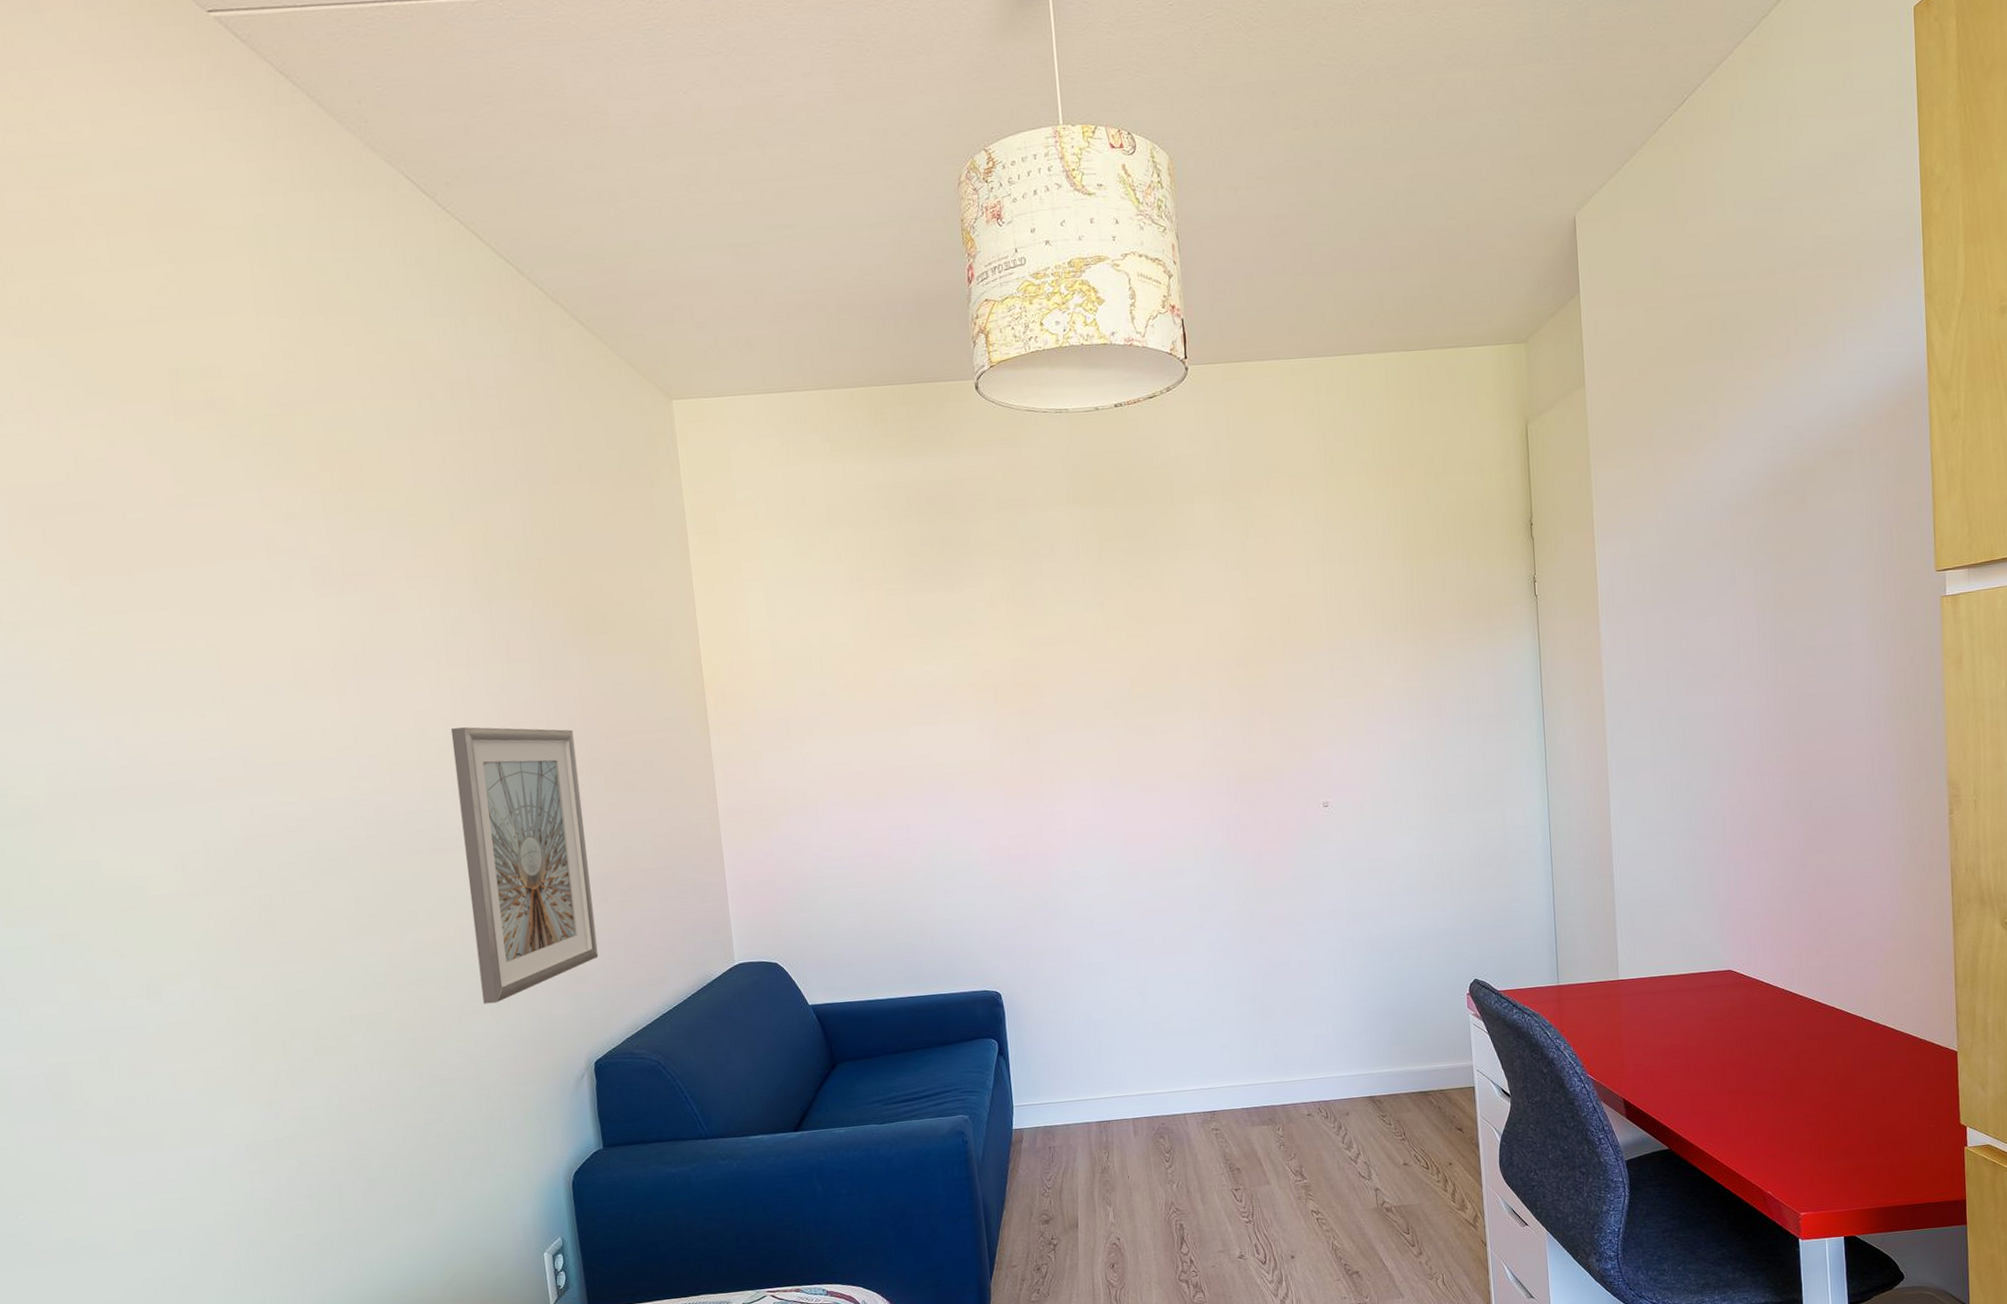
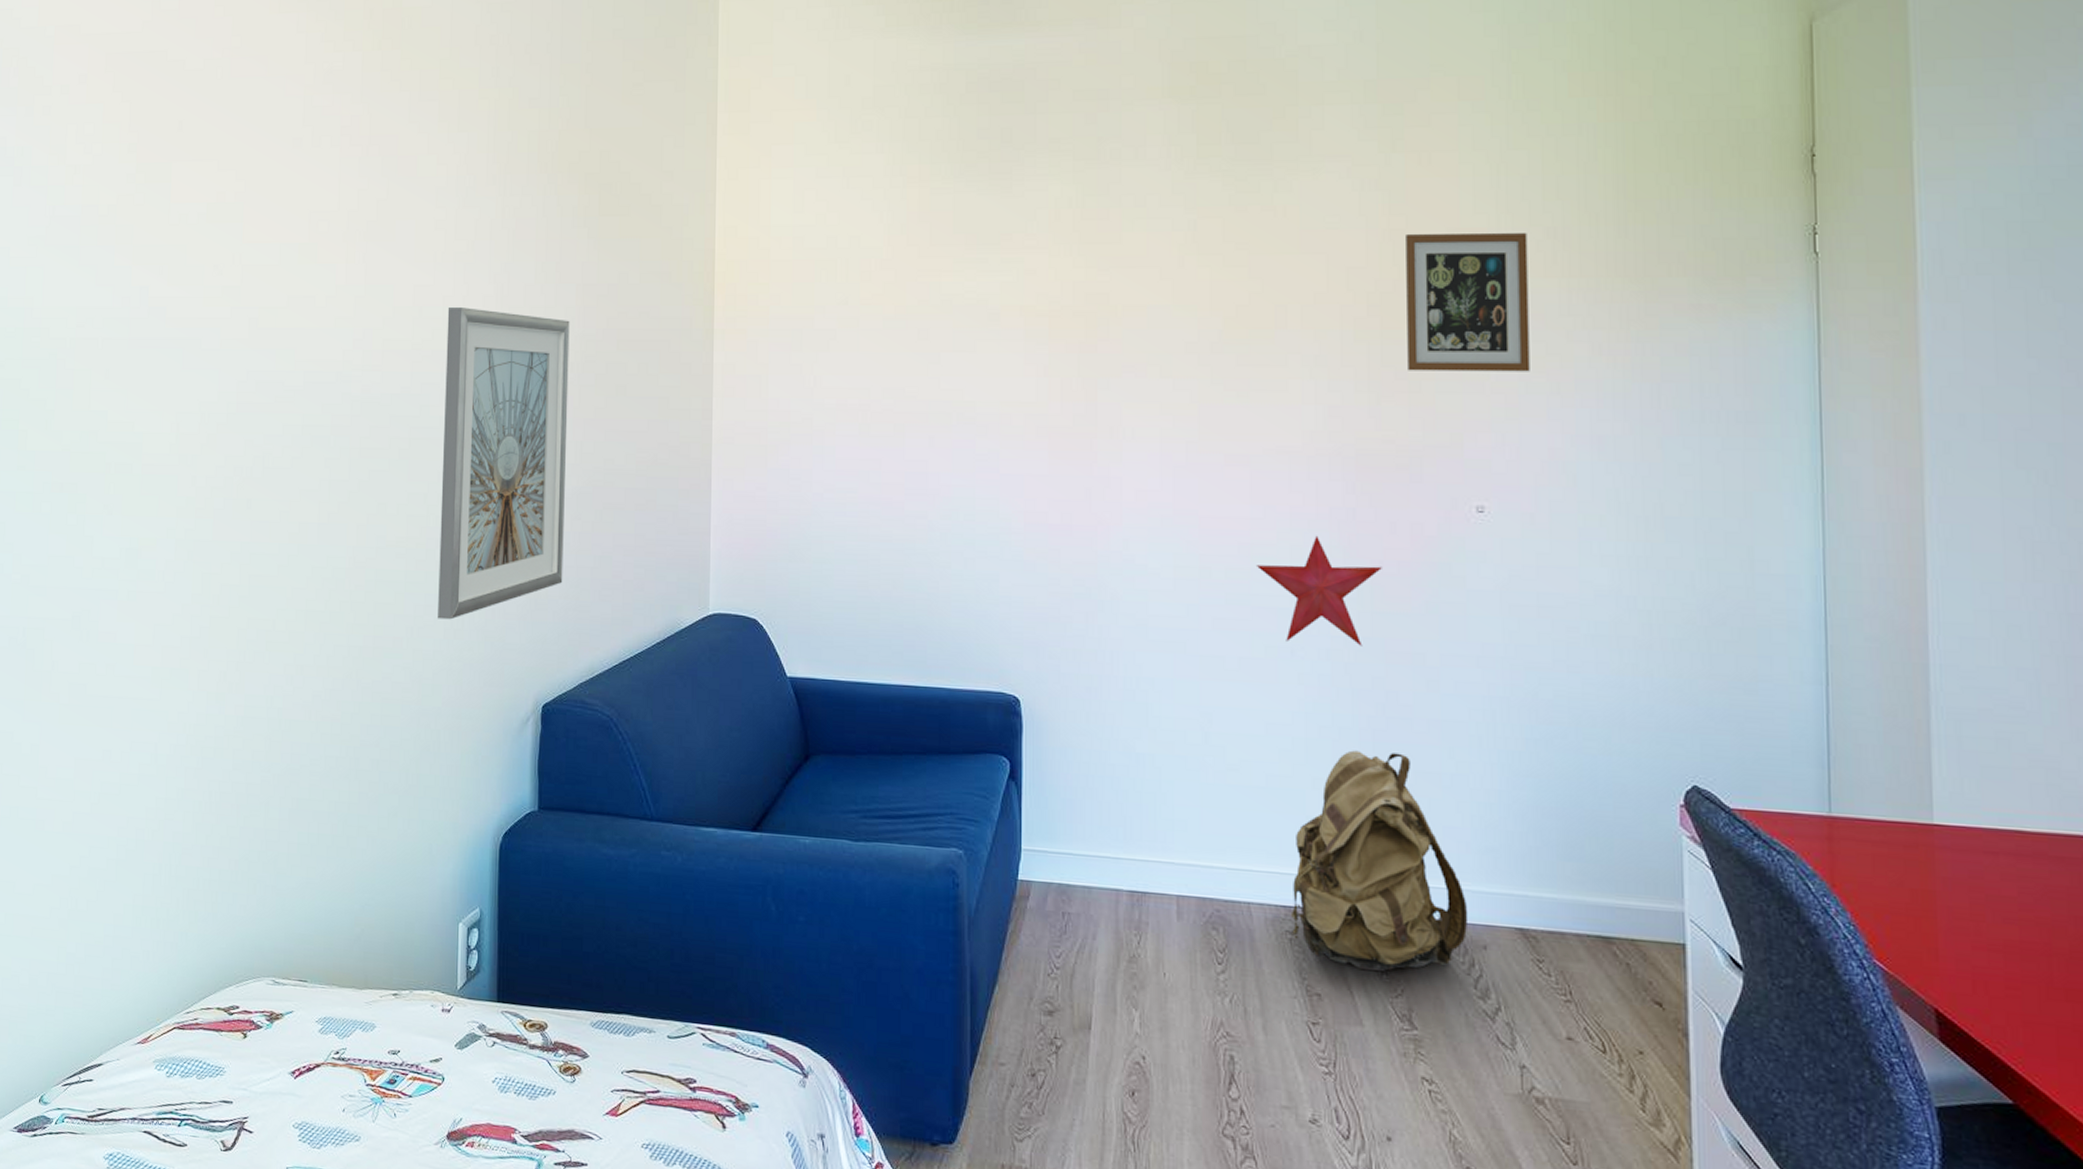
decorative star: none [1170,838,1260,920] -> present [1255,535,1382,646]
backpack: none [1214,989,1336,1146] -> present [1290,750,1469,971]
picture frame: none [1260,595,1354,707] -> present [1406,233,1530,372]

